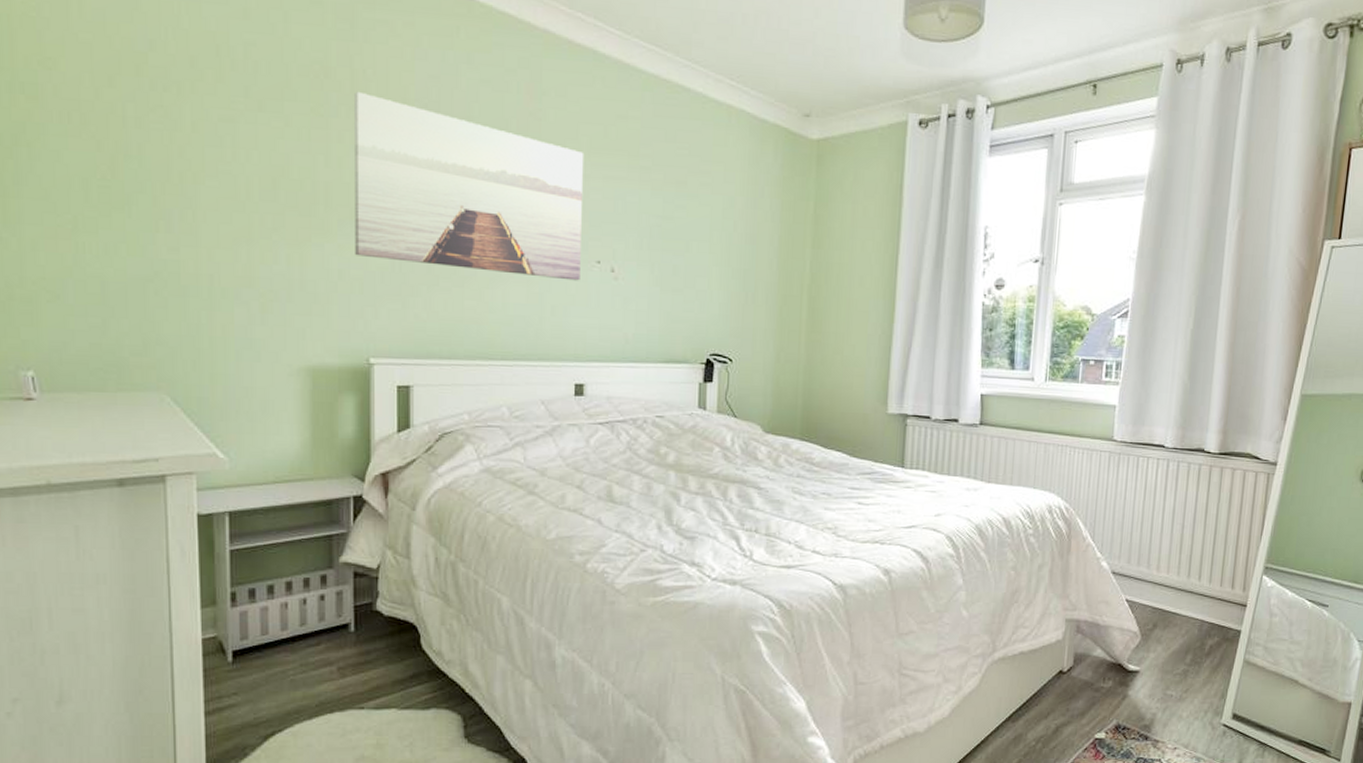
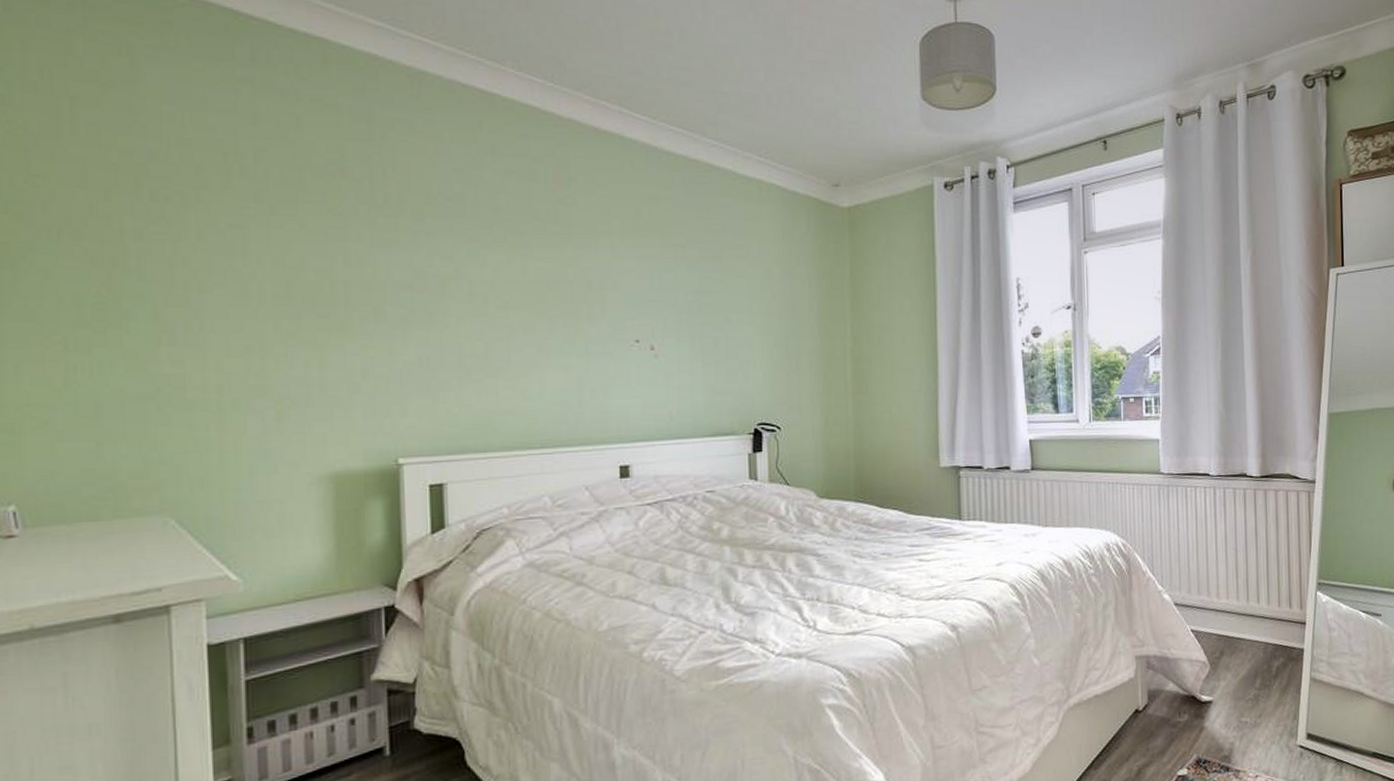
wall art: present [353,91,584,281] -> none [372,189,619,362]

